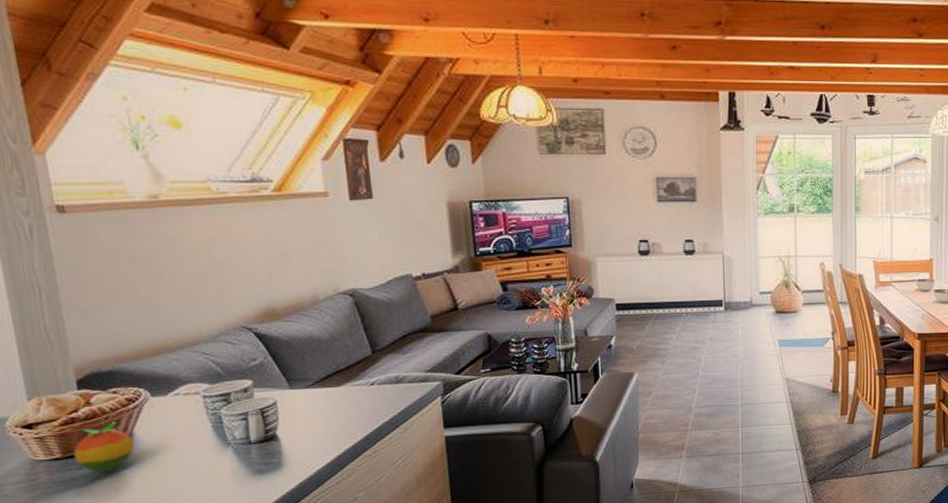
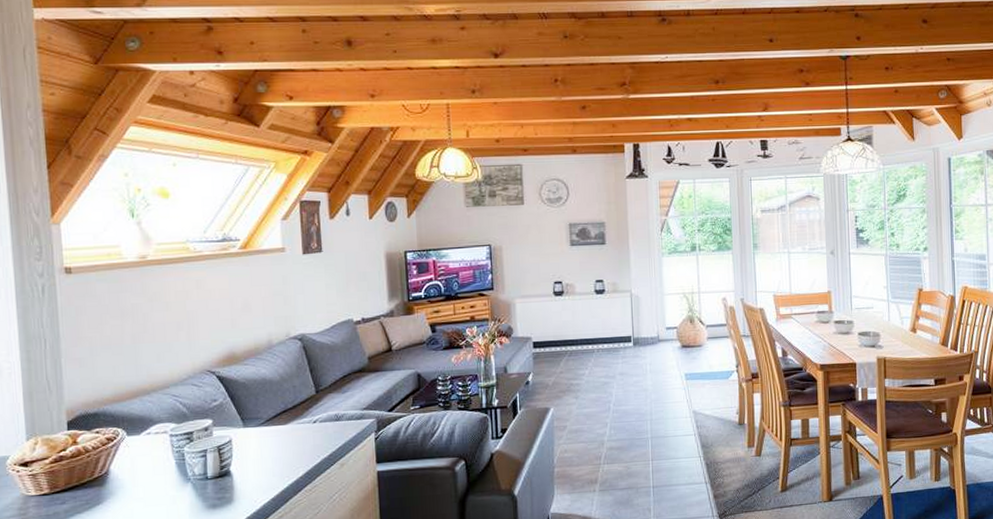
fruit: present [73,422,135,473] -> none [59,460,110,507]

